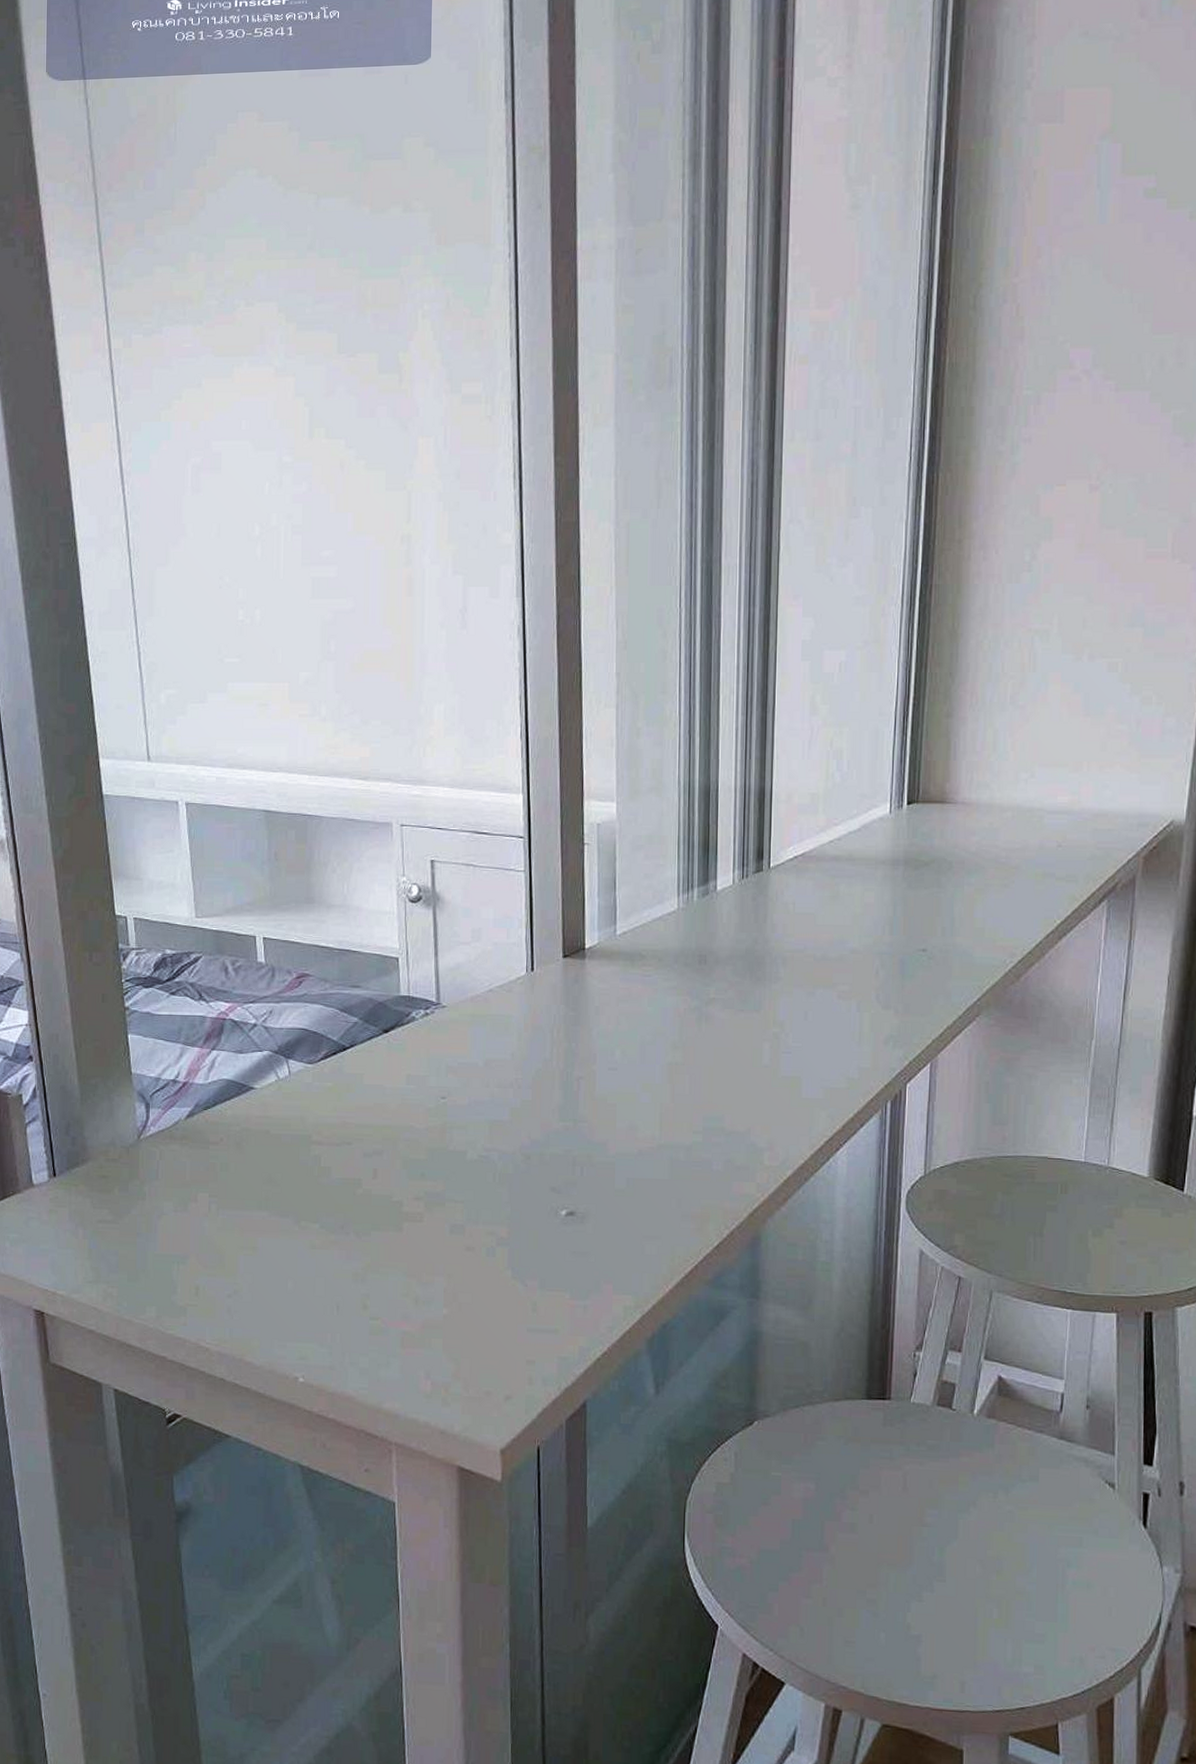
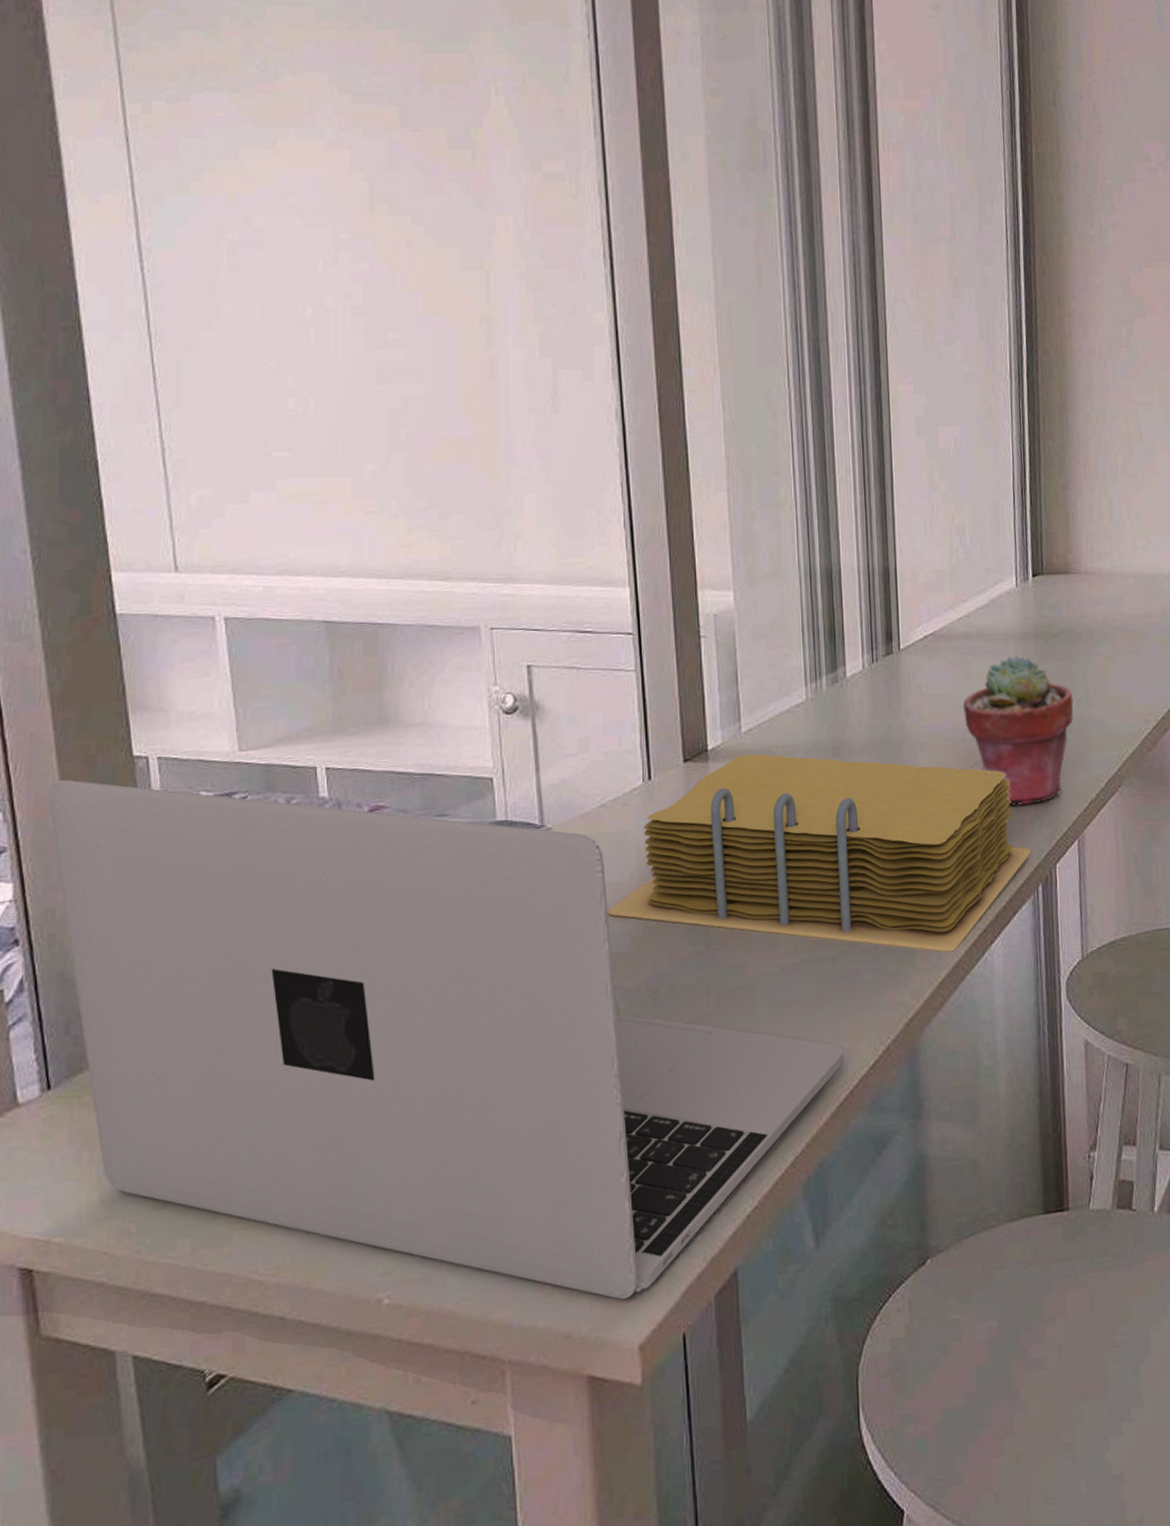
laptop: none [52,930,692,1410] -> present [47,779,844,1300]
notebook: none [490,955,883,1154] -> present [606,754,1032,953]
potted succulent: none [827,881,938,1025] -> present [963,655,1074,806]

